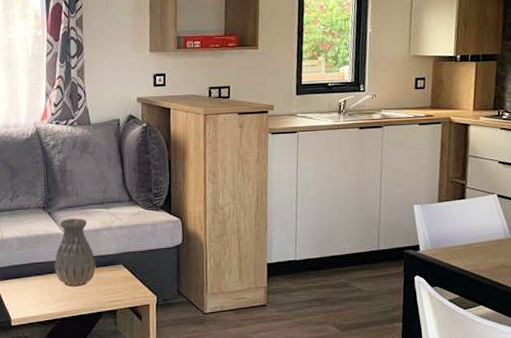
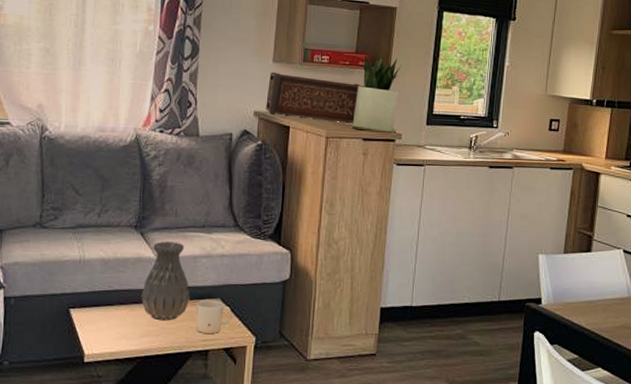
mug: none [101,266,134,296] -> present [195,299,232,334]
decorative box: none [147,60,236,101] -> present [266,72,365,124]
planter: none [222,36,270,107] -> present [347,55,403,134]

